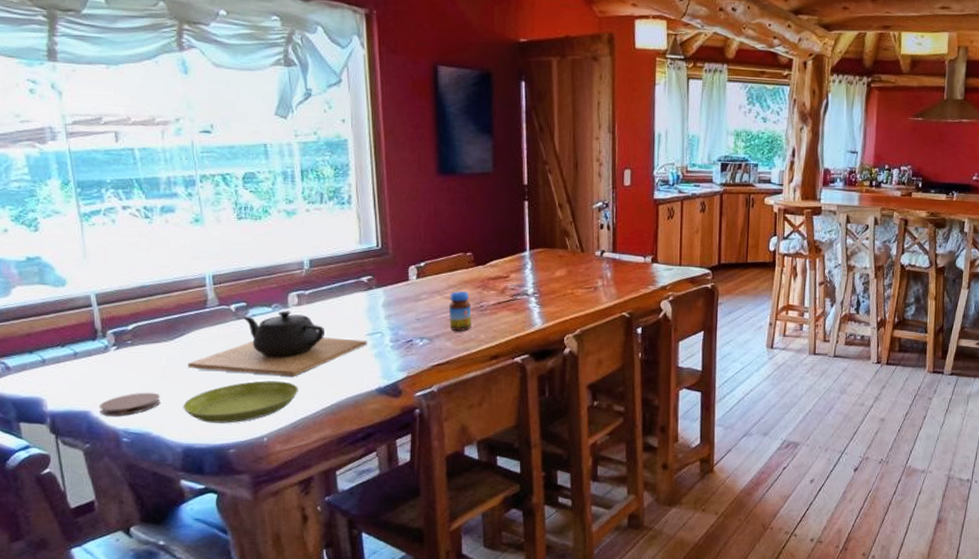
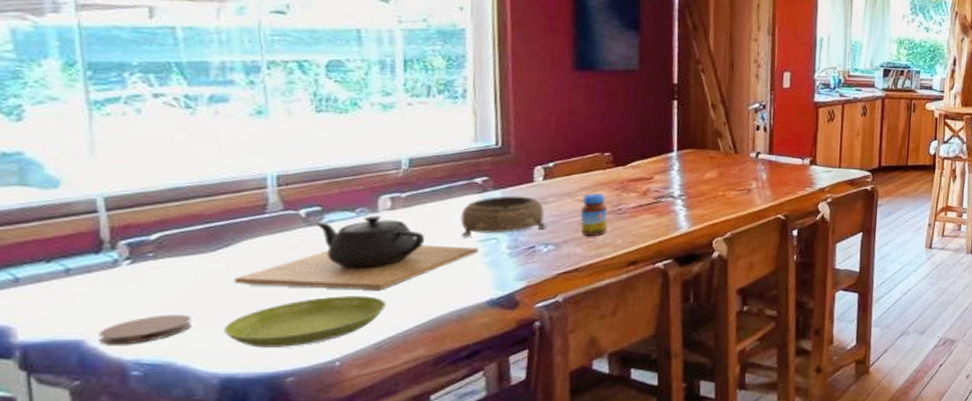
decorative bowl: none [352,293,421,331] -> present [460,195,546,238]

